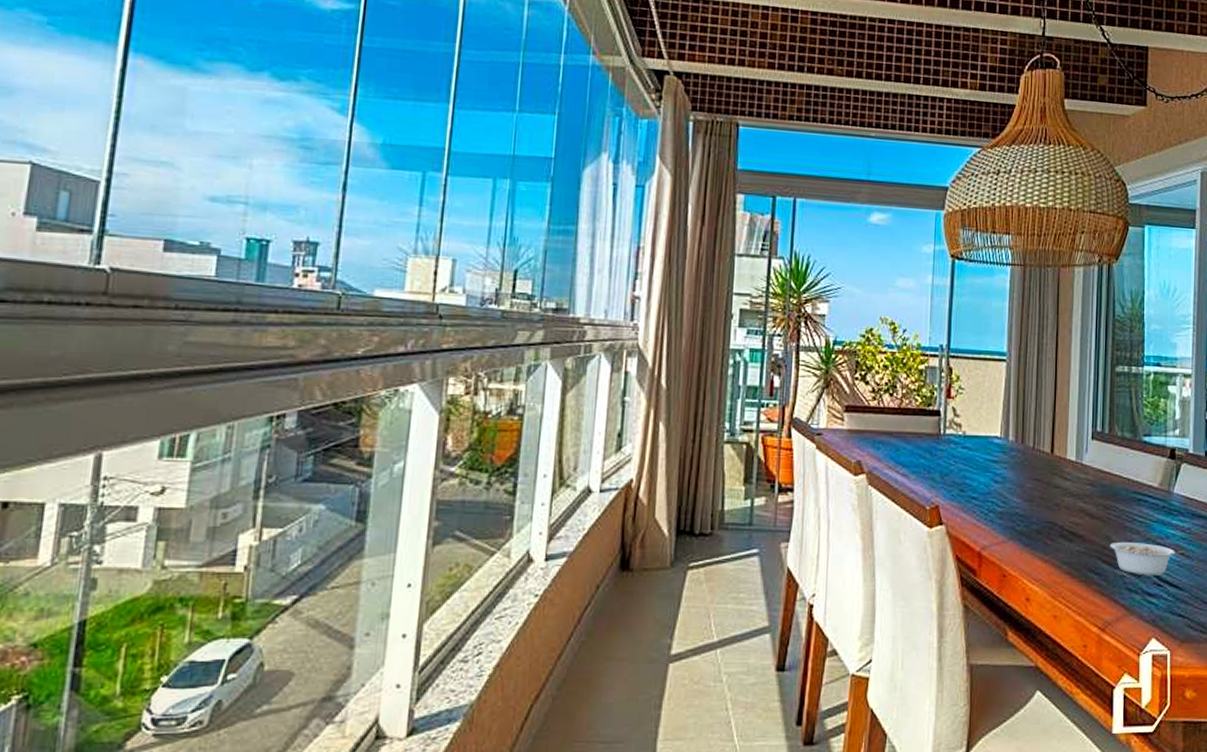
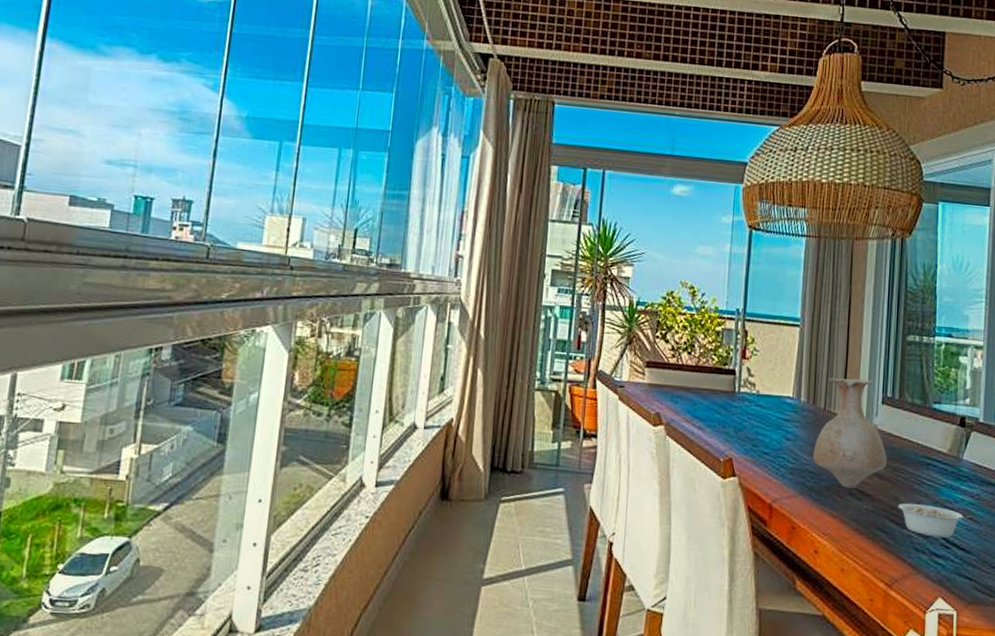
vase: none [1022,414,1098,530] -> present [813,377,887,488]

